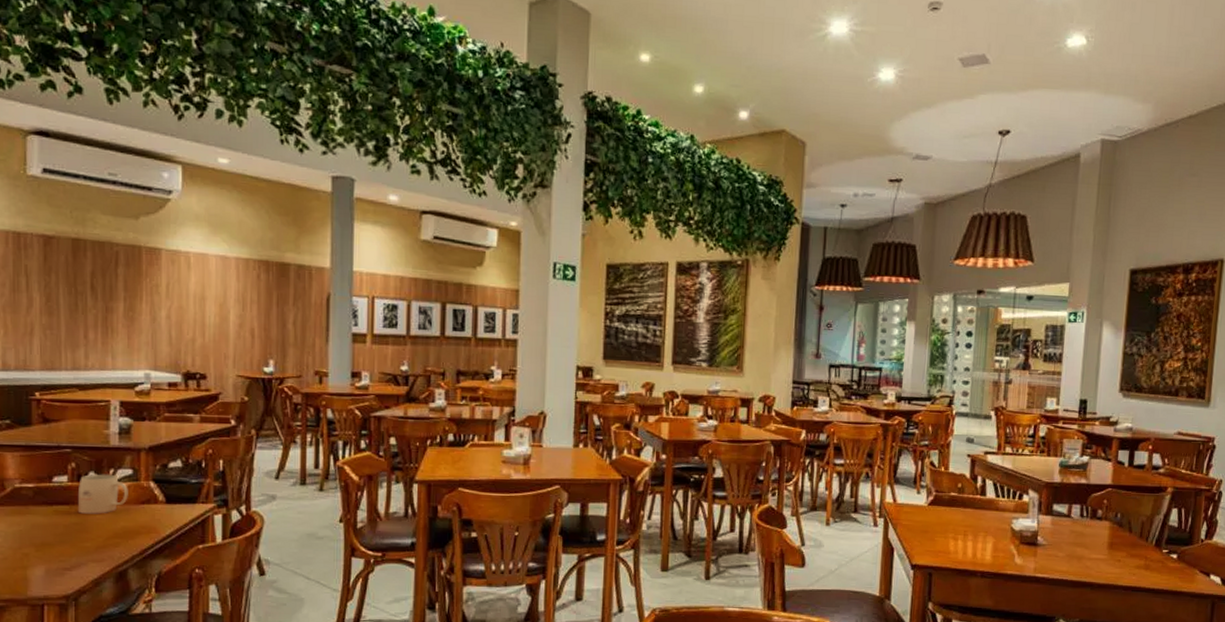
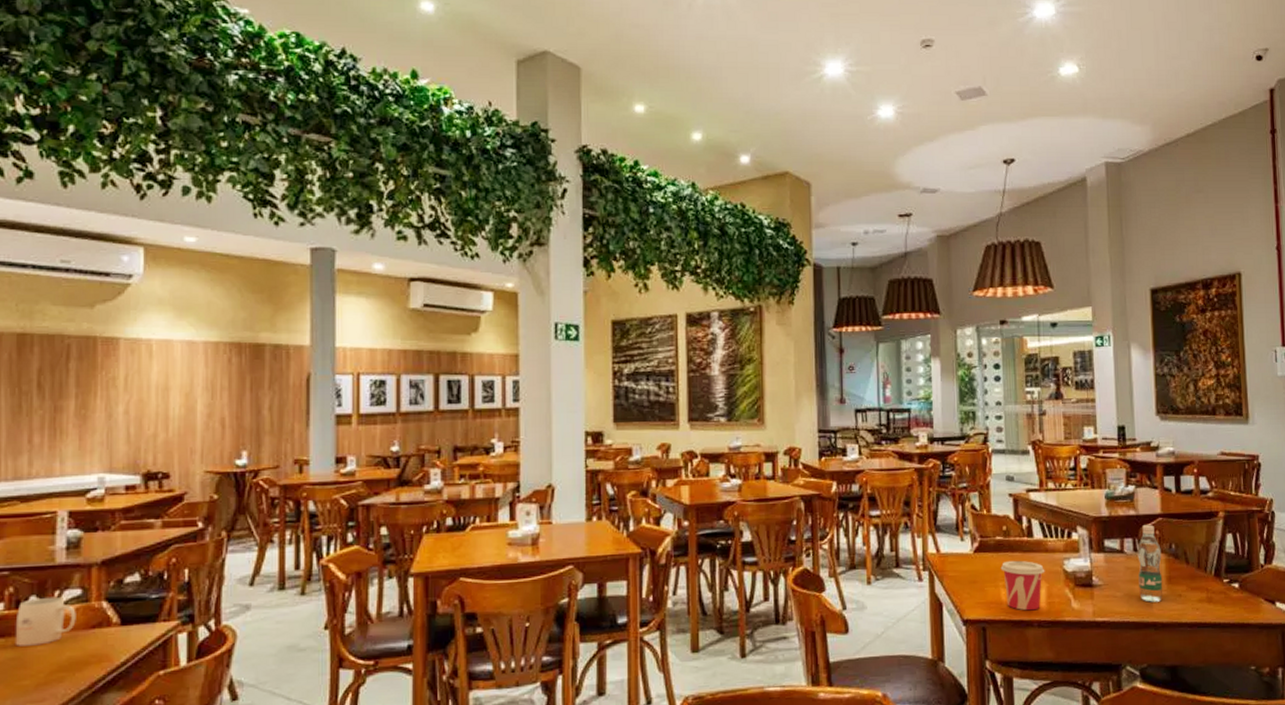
cup: none [952,515,994,562] -> present [1000,560,1045,611]
bottle: none [1080,494,1107,565] -> present [1137,525,1163,602]

